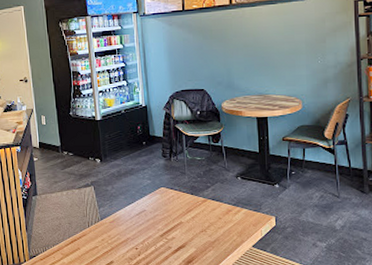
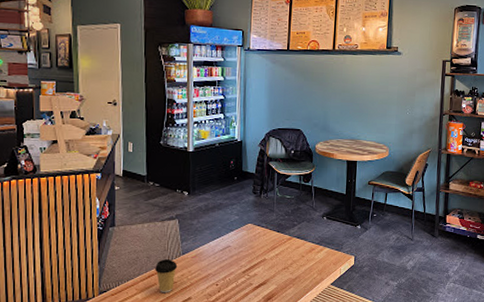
coffee cup: none [77,225,98,258] -> present [155,259,178,293]

